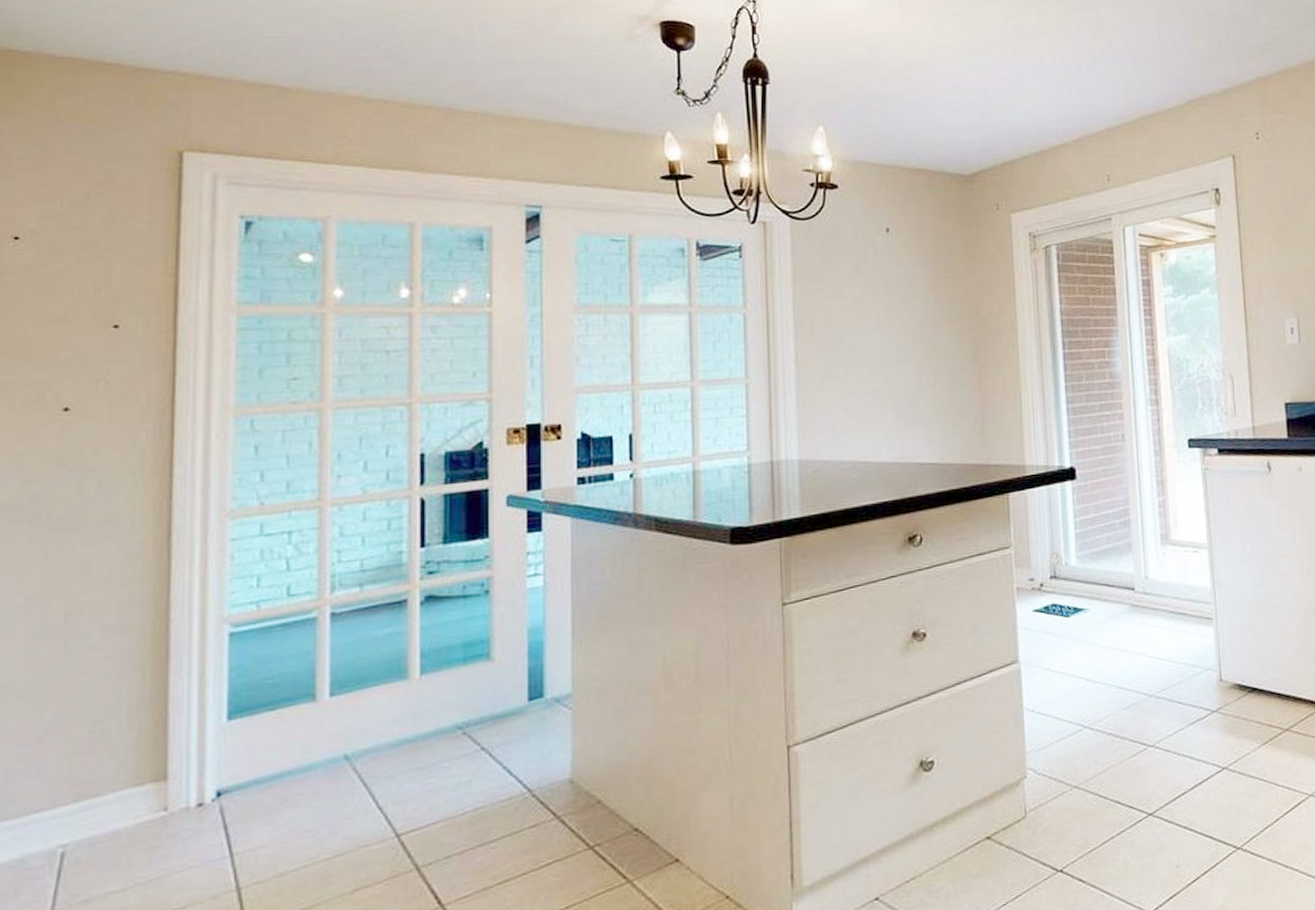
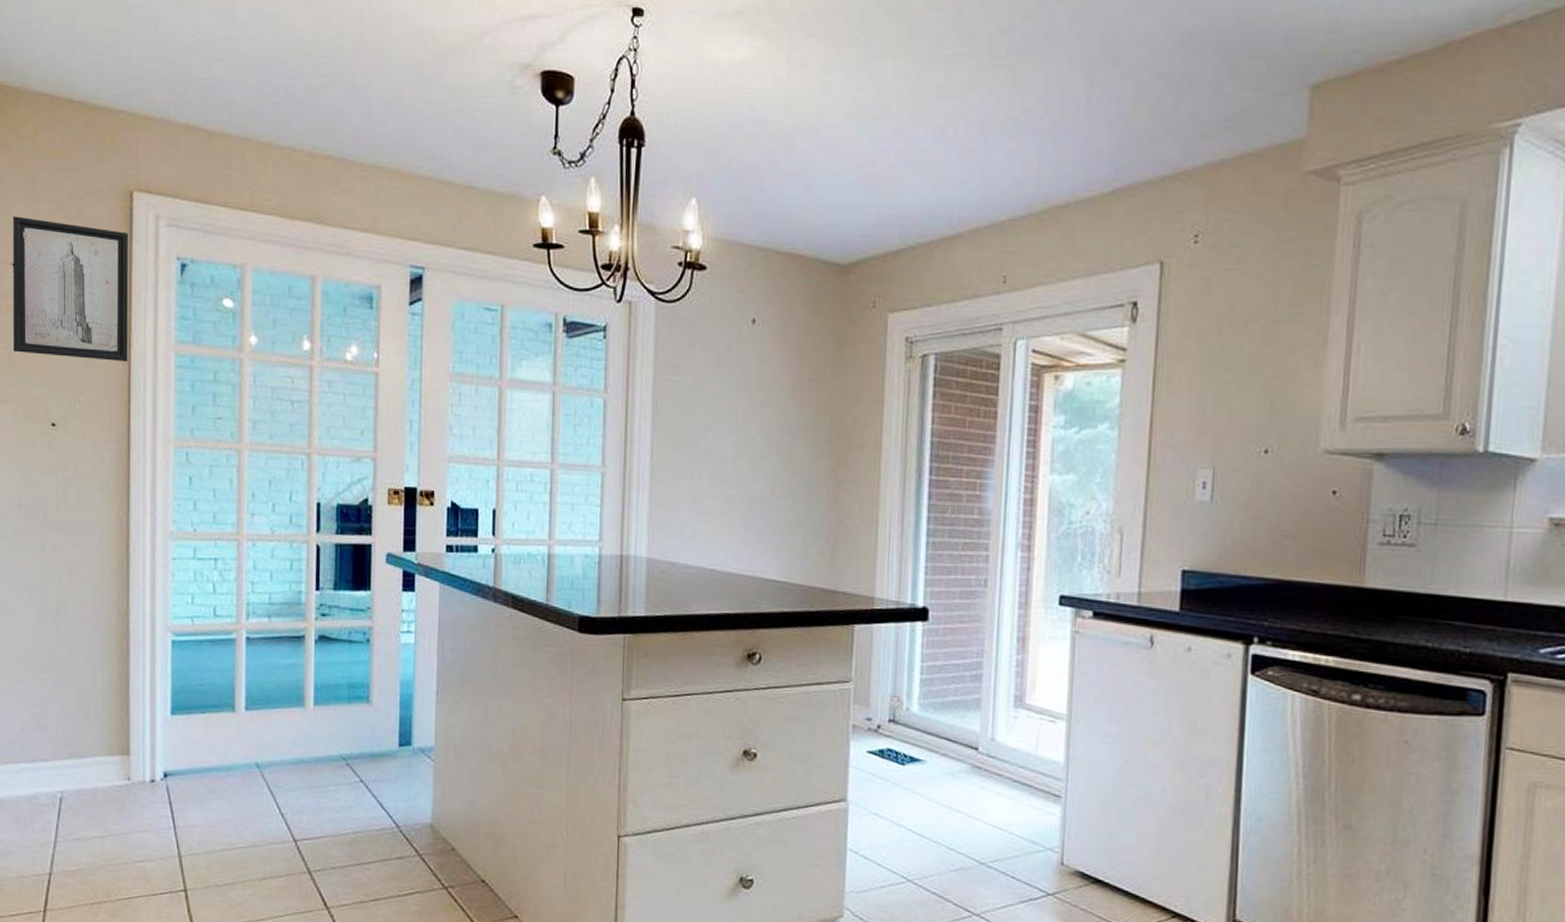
wall art: none [10,186,177,334] -> present [13,216,129,363]

